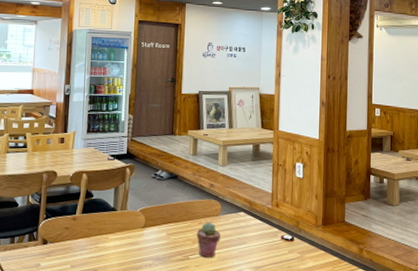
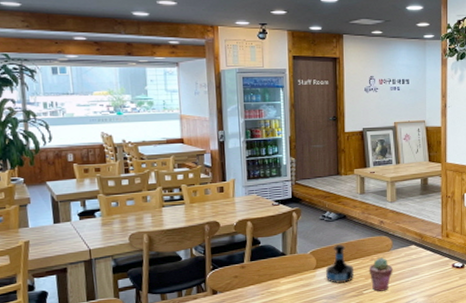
tequila bottle: none [153,204,182,246] -> present [325,244,355,284]

